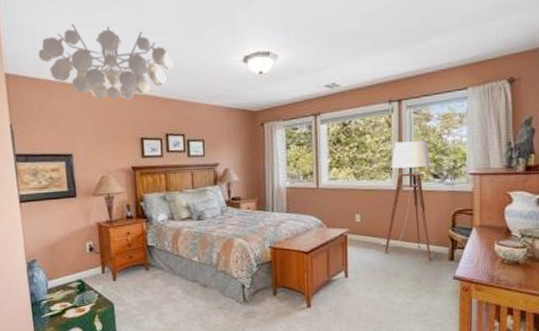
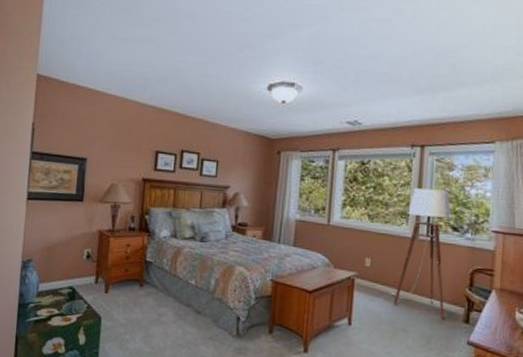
chandelier: present [38,23,173,100] -> none [71,35,199,113]

